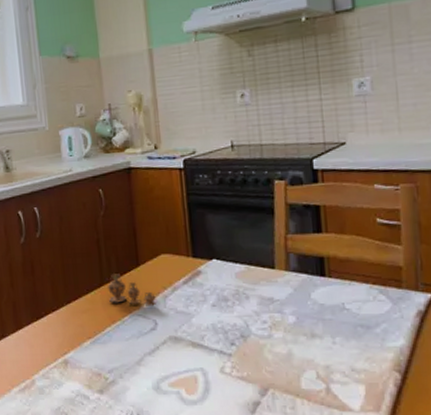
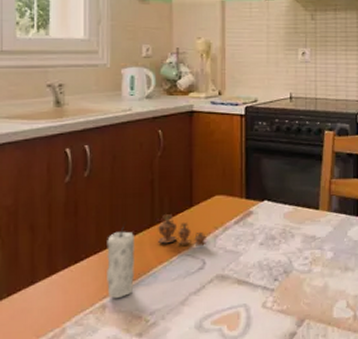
candle: none [62,286,91,354] -> present [107,227,134,298]

